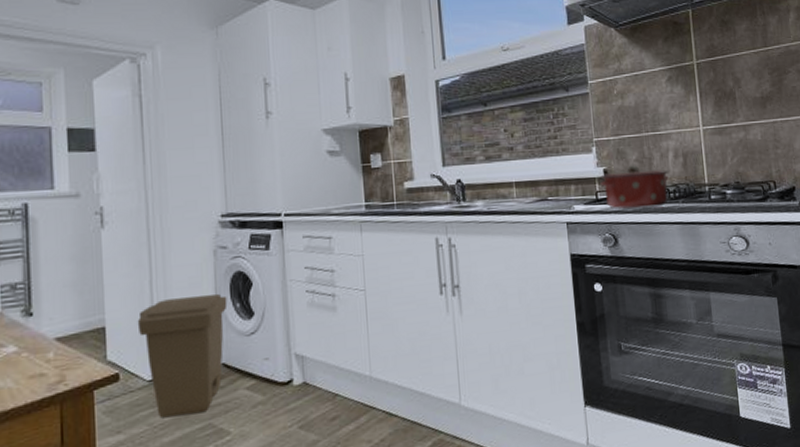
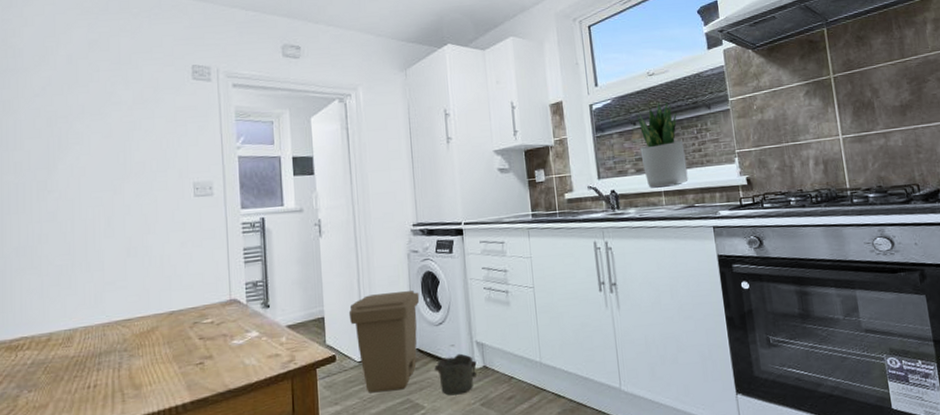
bucket: none [243,368,295,418] -> present [434,353,477,396]
planter: none [489,81,542,178] -> present [637,102,688,188]
casserole: present [600,165,669,209] -> none [743,173,811,214]

